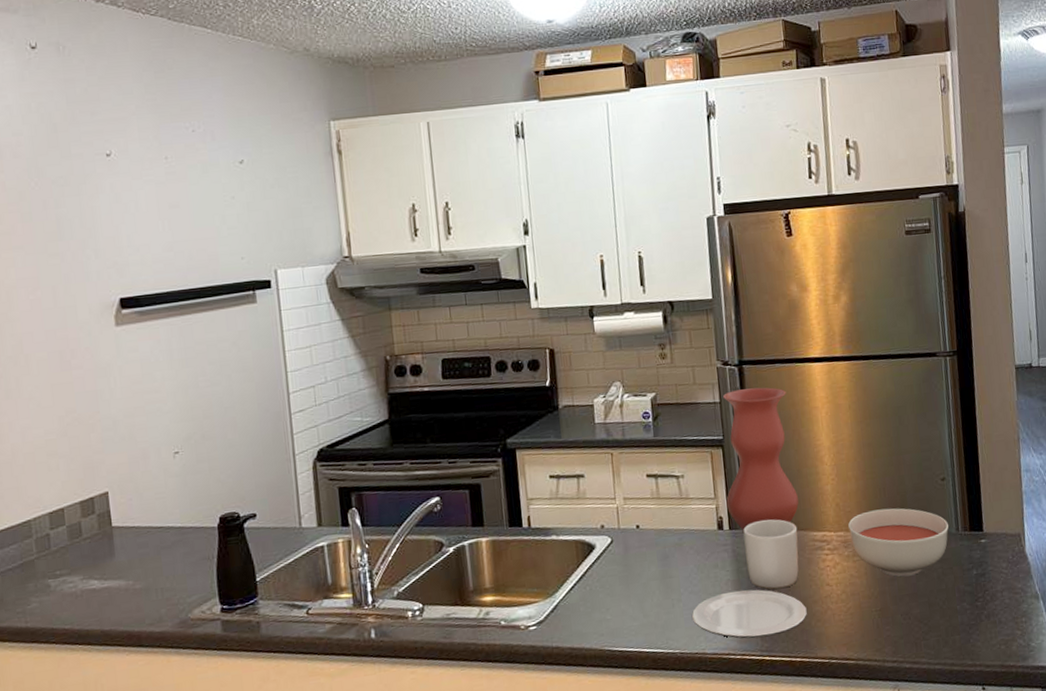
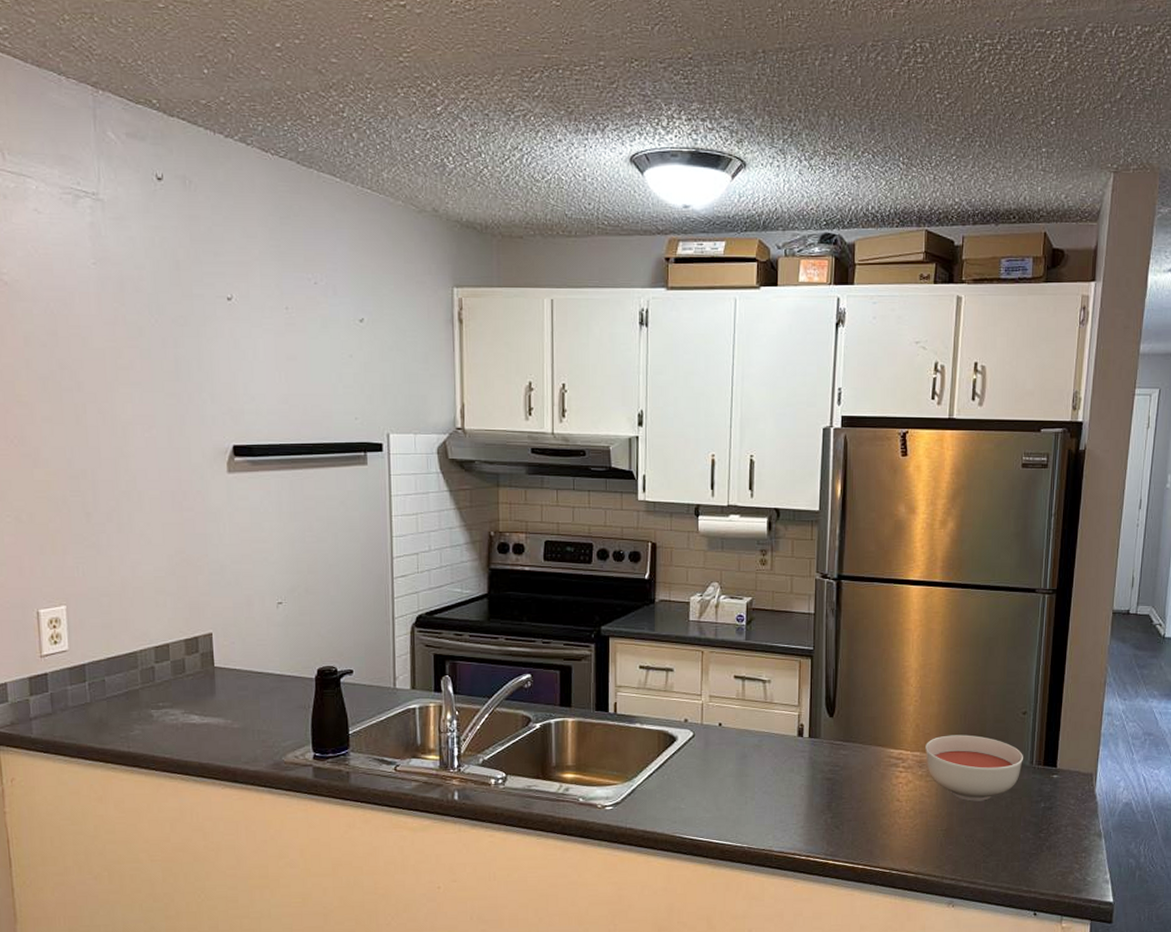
plate: present [691,589,807,639] -> none [762,795,874,842]
vase: present [722,387,799,534] -> none [809,603,881,743]
mug: present [743,519,799,590] -> none [822,731,875,799]

